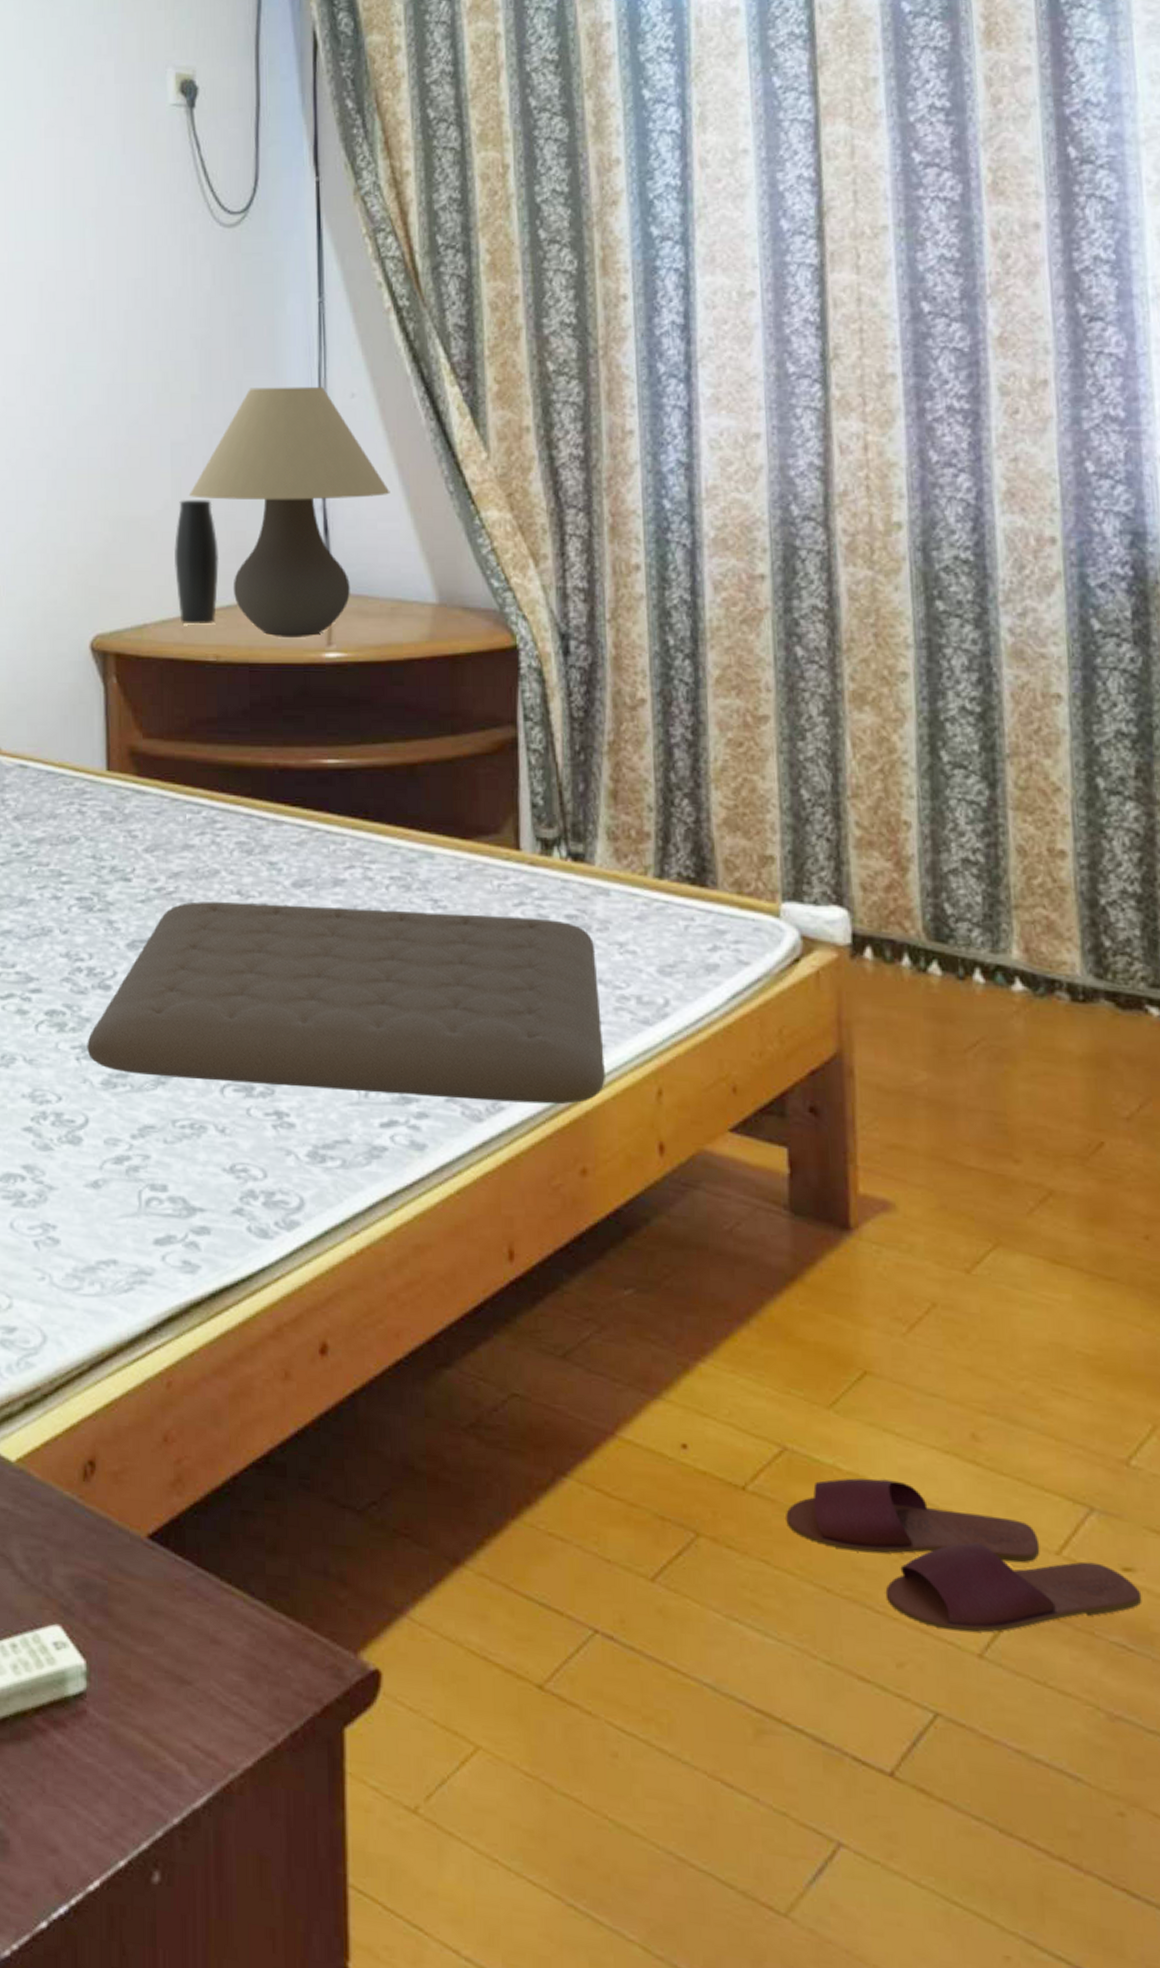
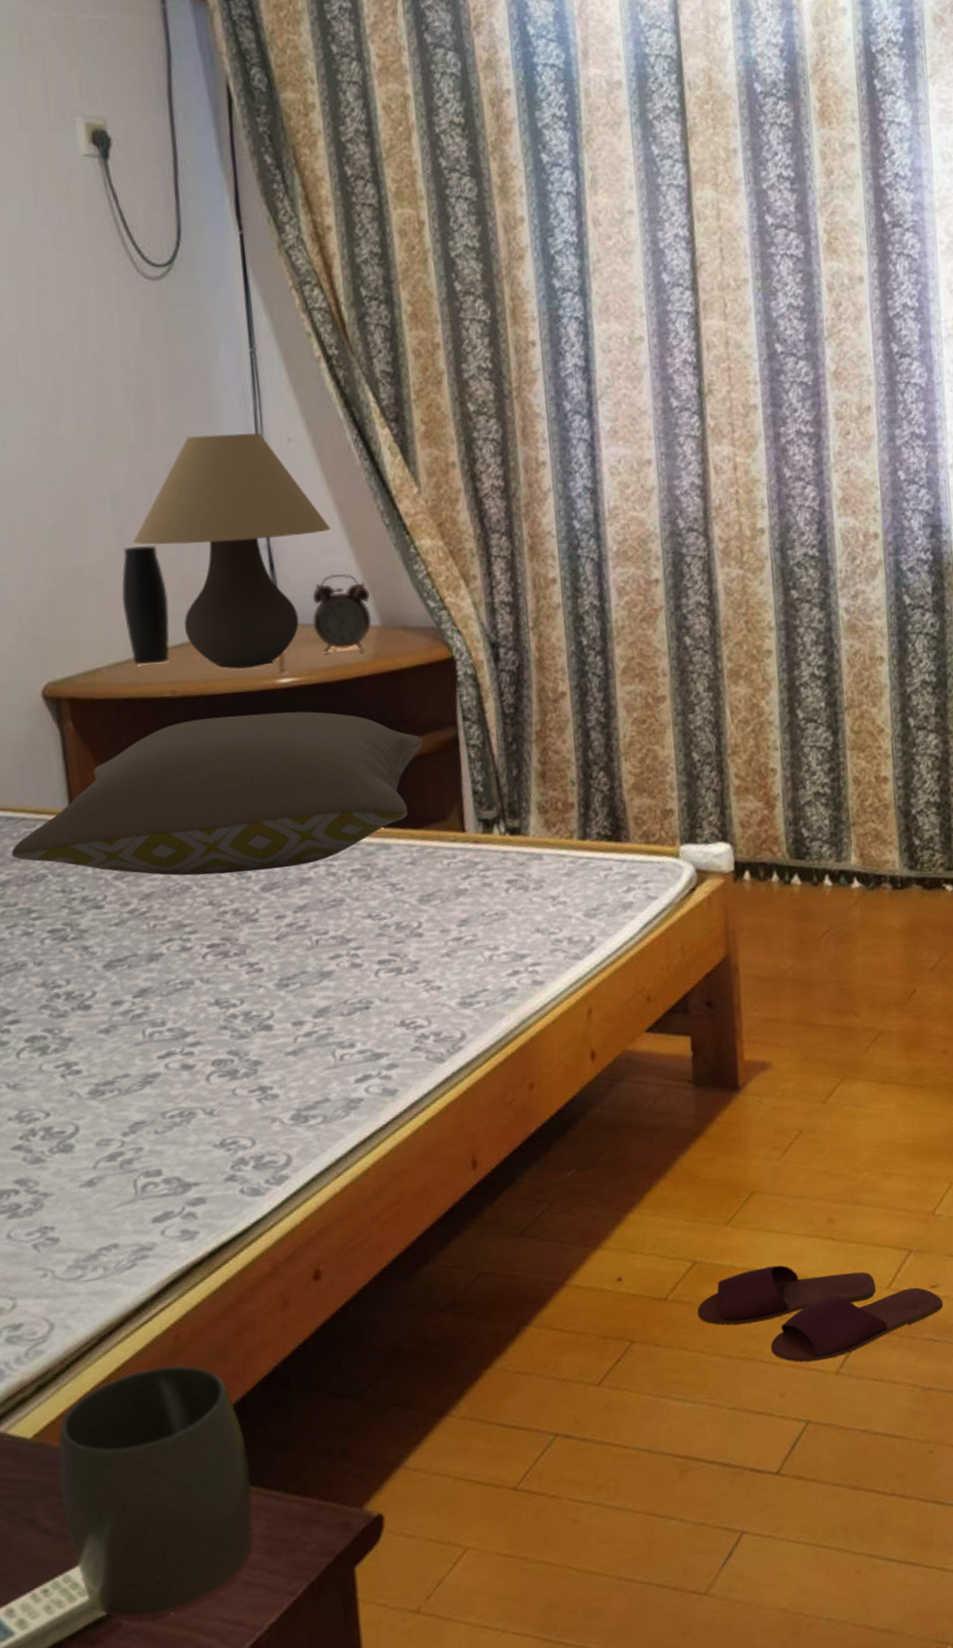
mug: none [37,1413,236,1719] -> present [57,1365,254,1620]
pillow: none [48,688,478,864] -> present [11,711,424,876]
cushion: present [87,901,605,1105] -> none [71,886,546,1080]
alarm clock: none [365,542,429,630] -> present [312,574,372,654]

